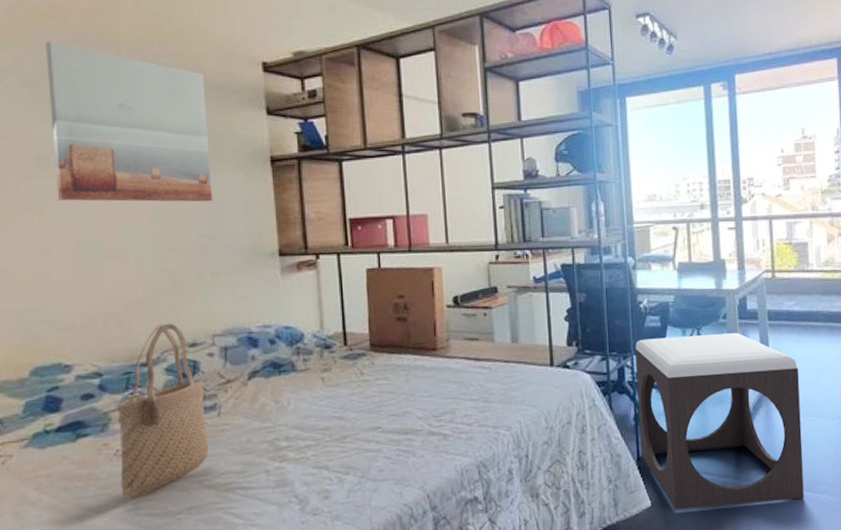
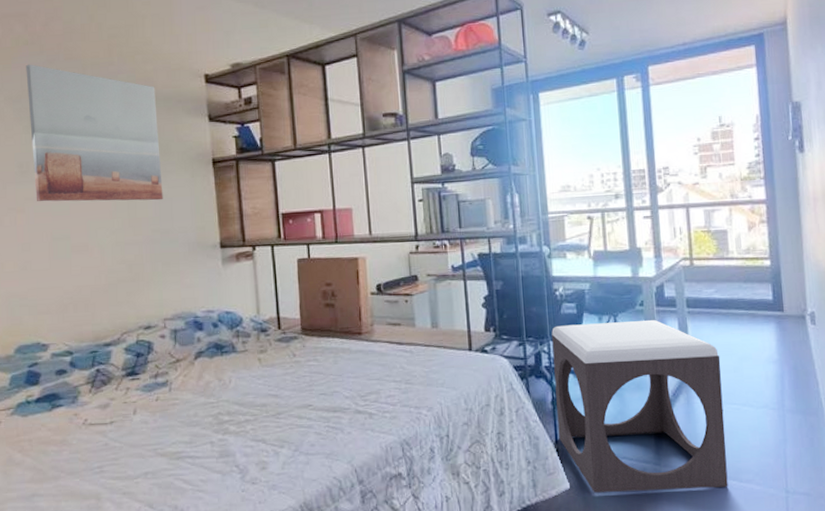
tote bag: present [117,323,209,499] -> none [85,308,162,464]

